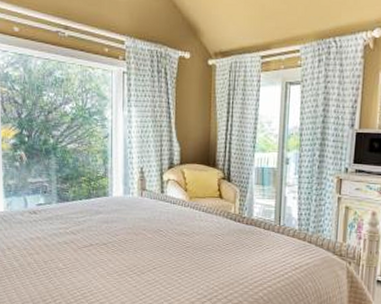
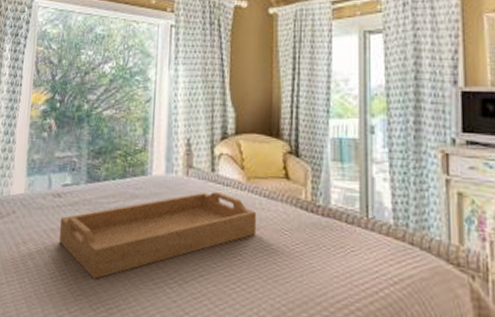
serving tray: none [37,207,197,273] -> present [59,191,257,279]

